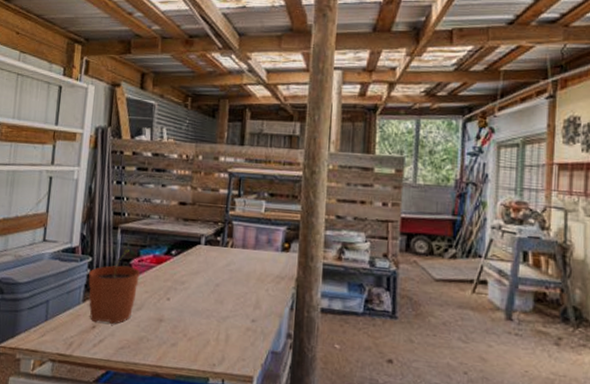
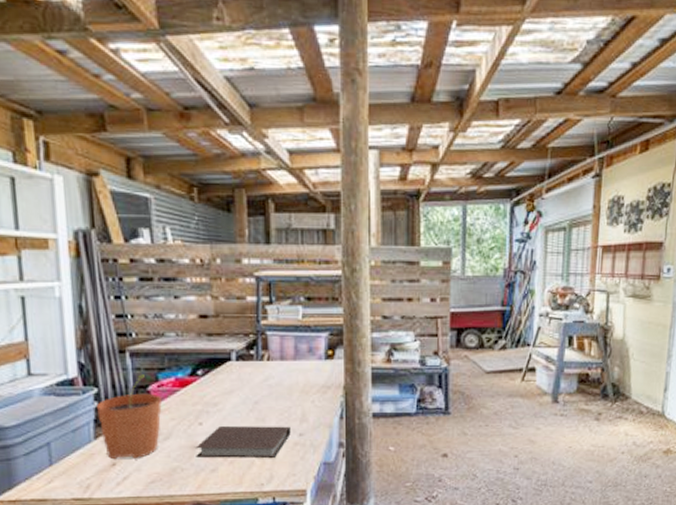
notebook: none [161,304,245,340] -> present [195,426,291,458]

